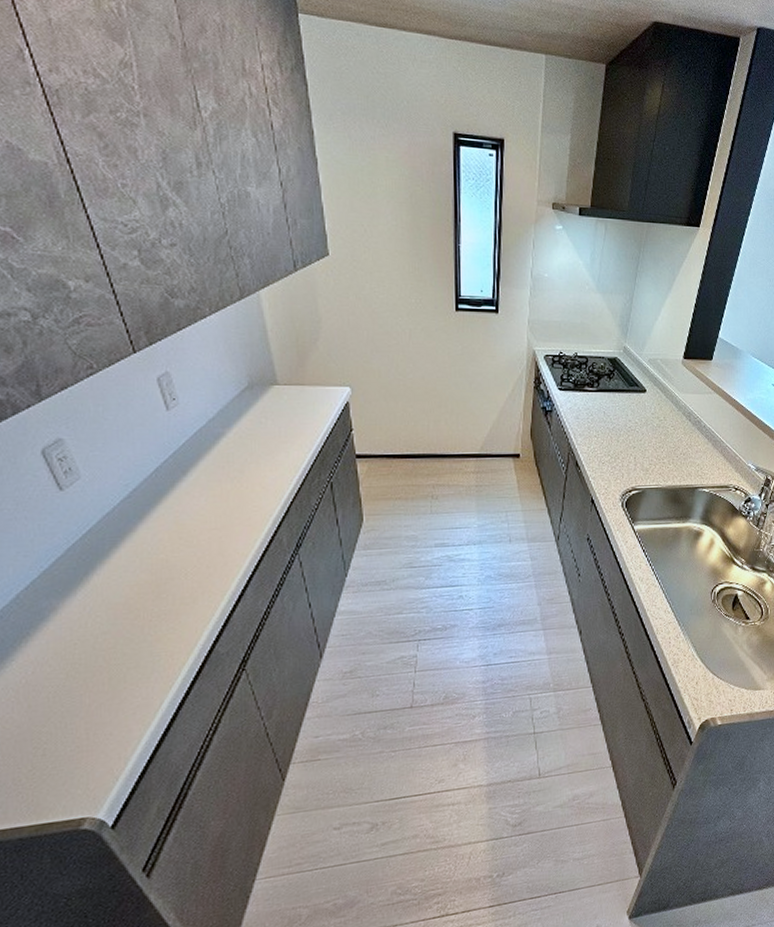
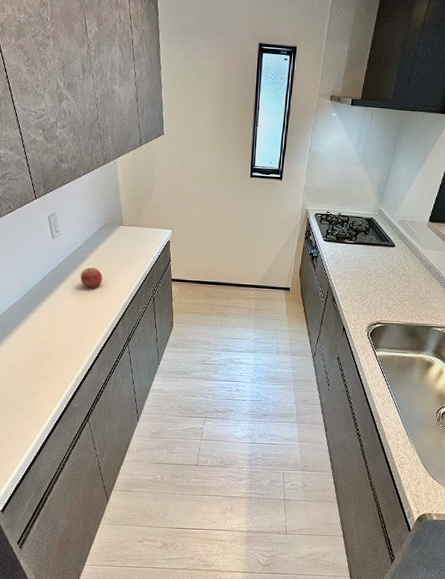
apple: none [217,448,251,478] -> present [81,267,103,288]

